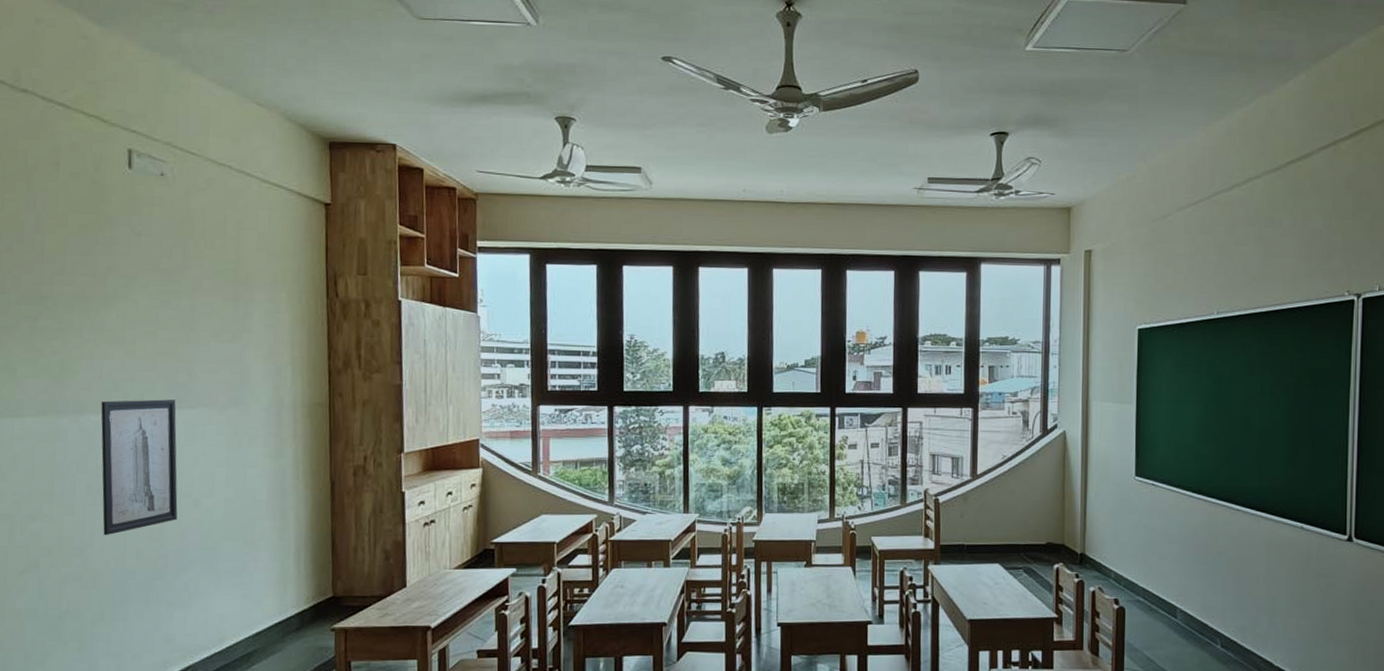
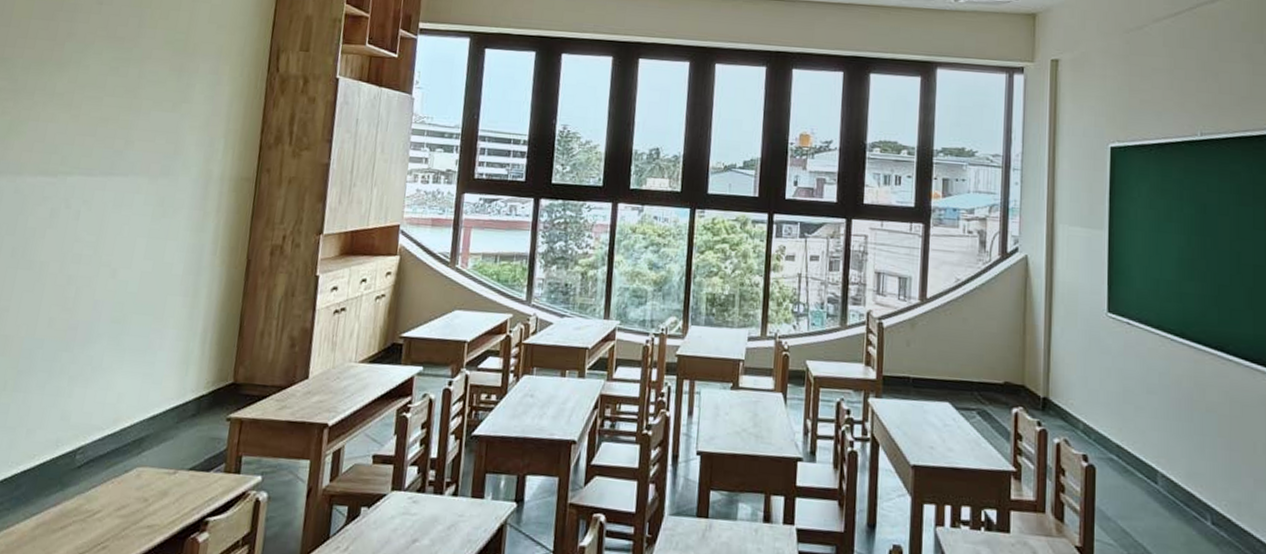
wall art: present [101,399,178,536] -> none [19,163,110,302]

